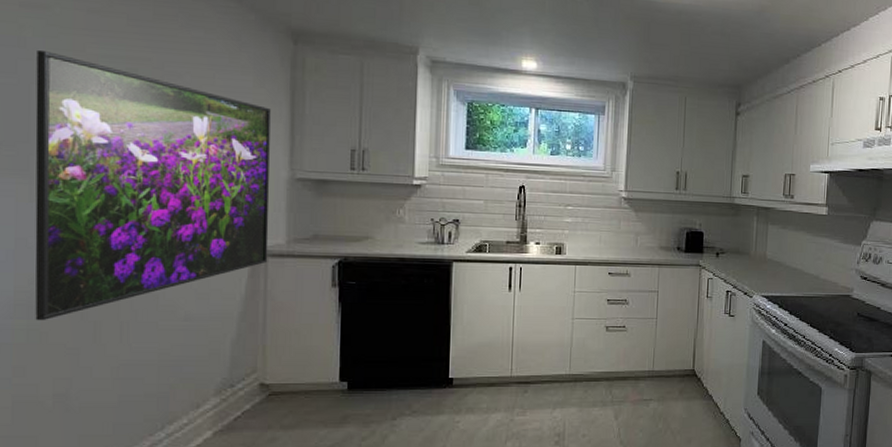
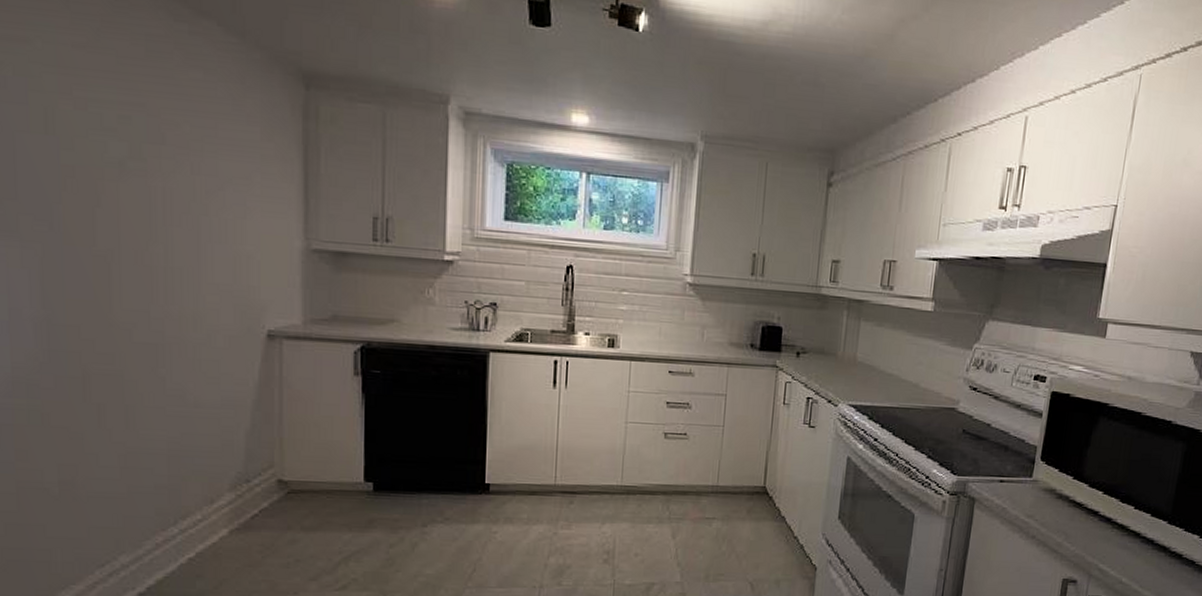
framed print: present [35,51,271,321] -> none [19,92,283,402]

